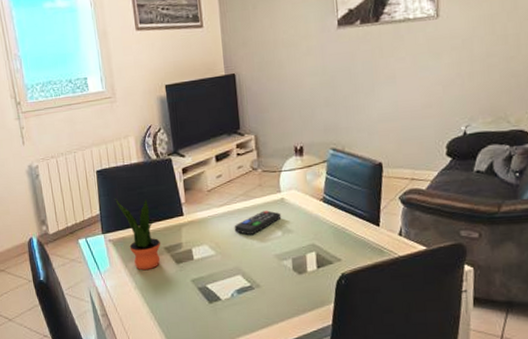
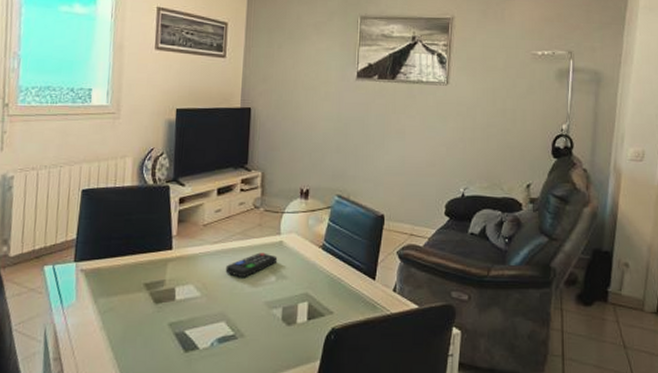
potted plant: present [115,197,160,270] -> none [97,222,141,307]

